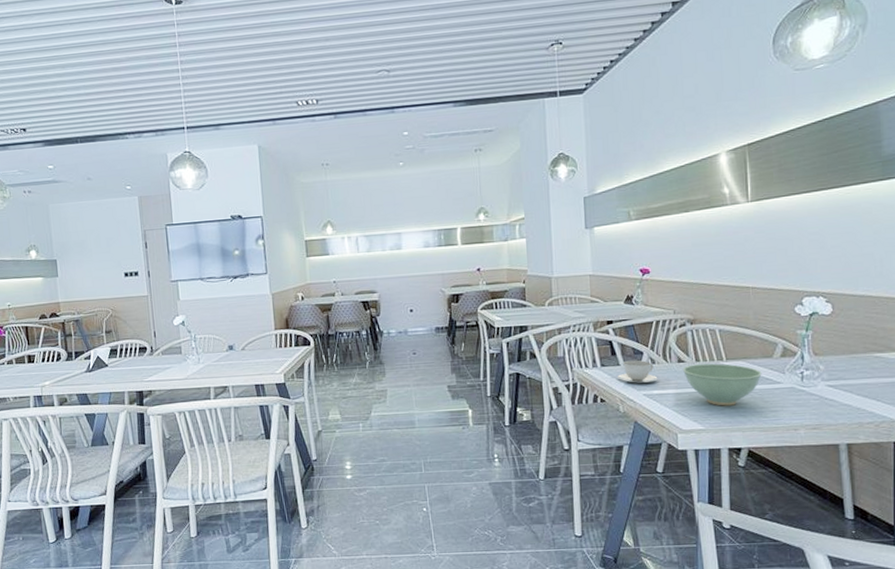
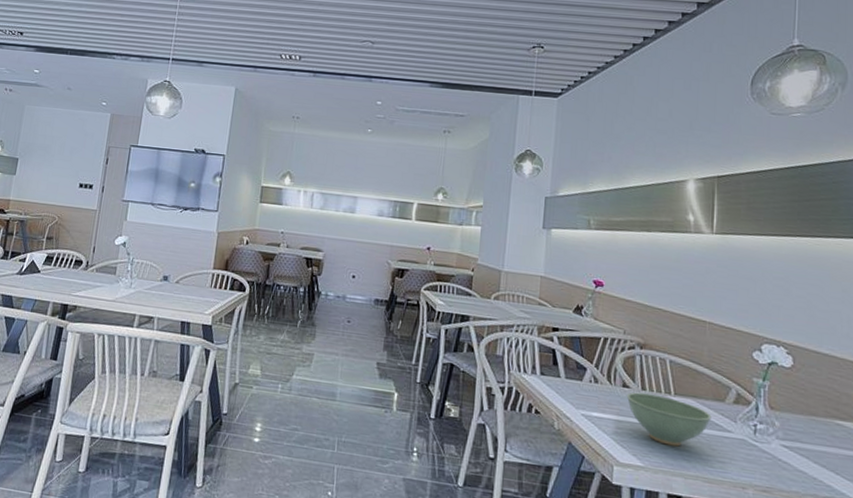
teacup: present [617,360,658,383] -> none [556,373,599,403]

